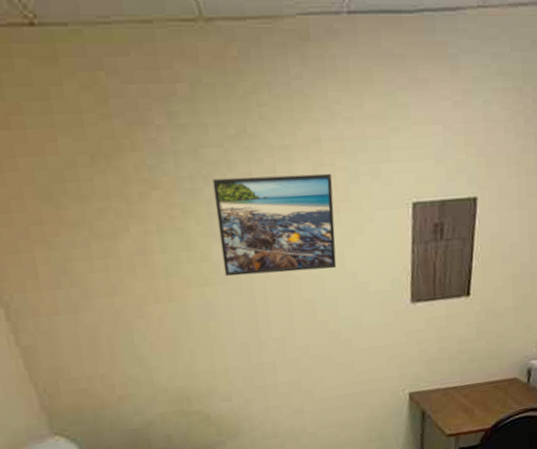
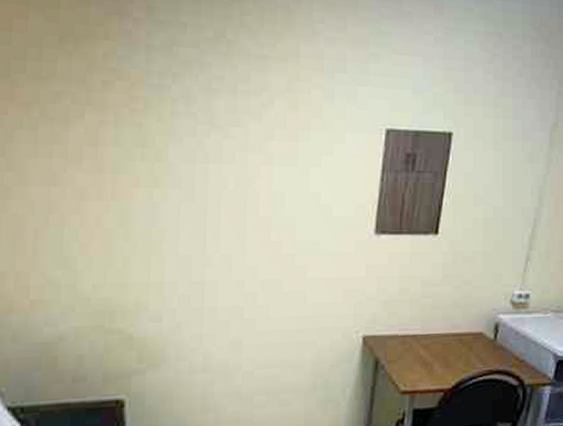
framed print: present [212,173,337,277] -> none [178,78,307,187]

